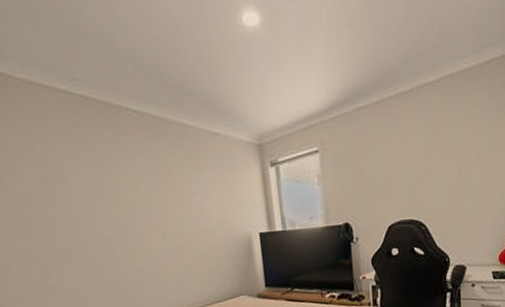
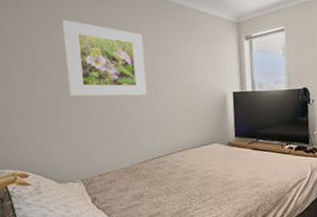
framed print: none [37,151,155,248] -> present [62,20,147,97]

